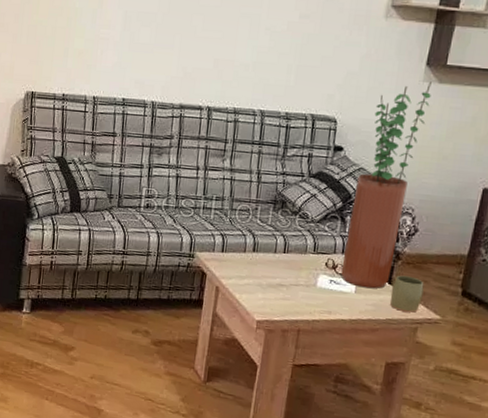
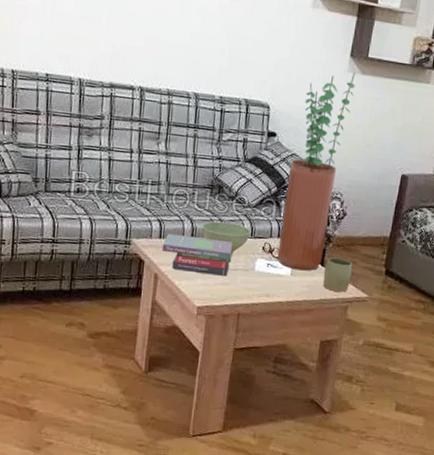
books: none [223,247,294,291] -> present [161,233,233,276]
bowl: none [264,236,315,269] -> present [202,221,252,254]

